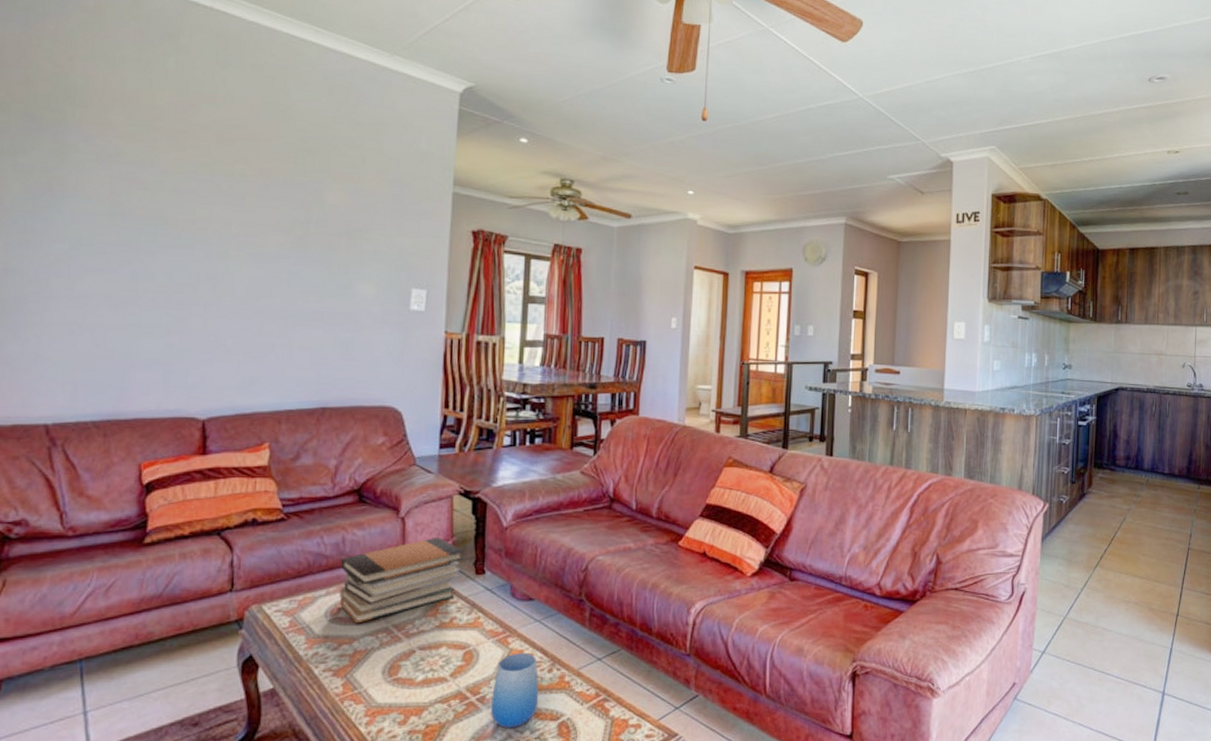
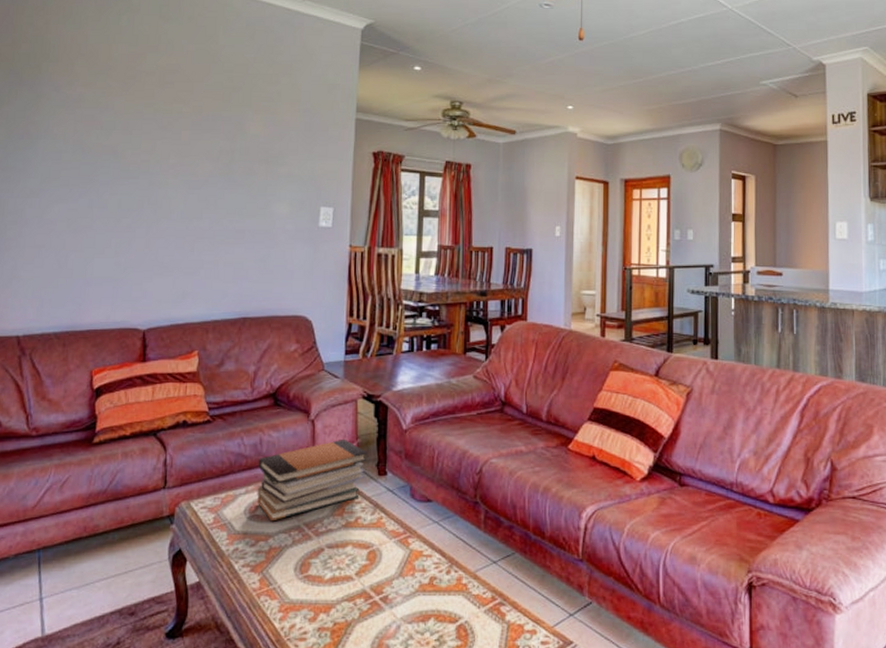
cup: present [491,652,539,729] -> none [393,553,437,630]

